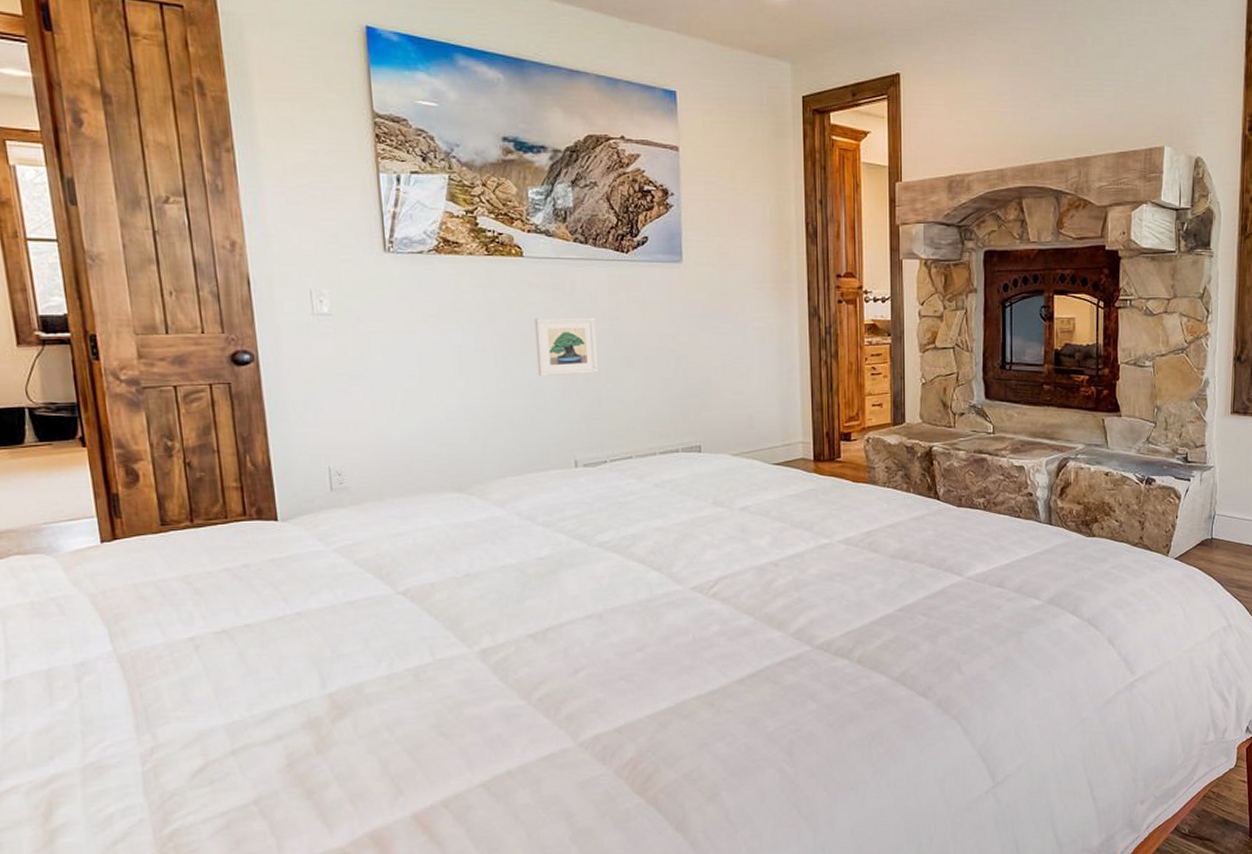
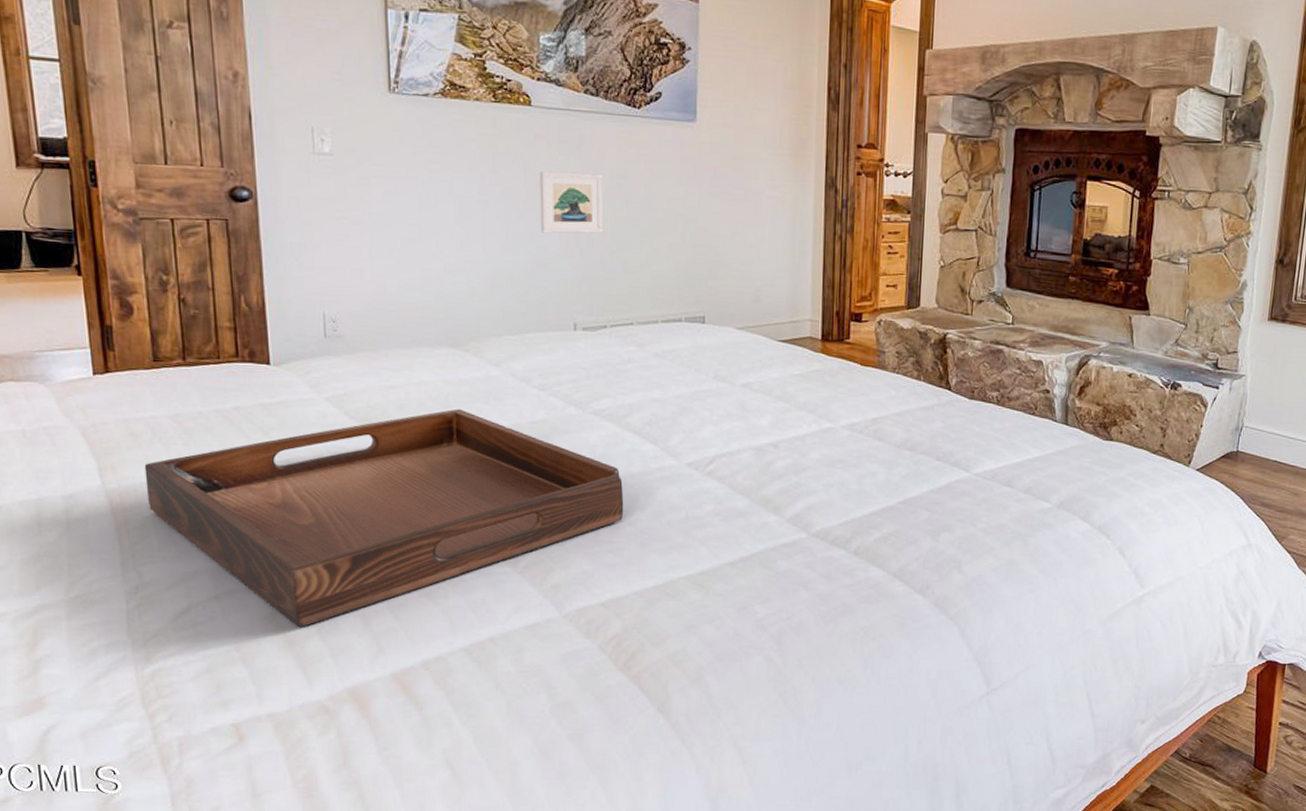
serving tray: none [155,550,633,775] -> present [144,408,624,627]

